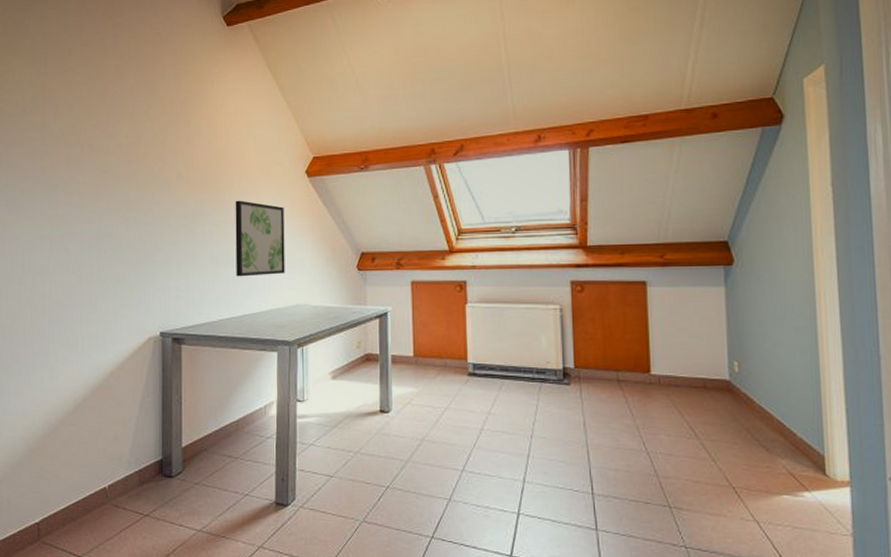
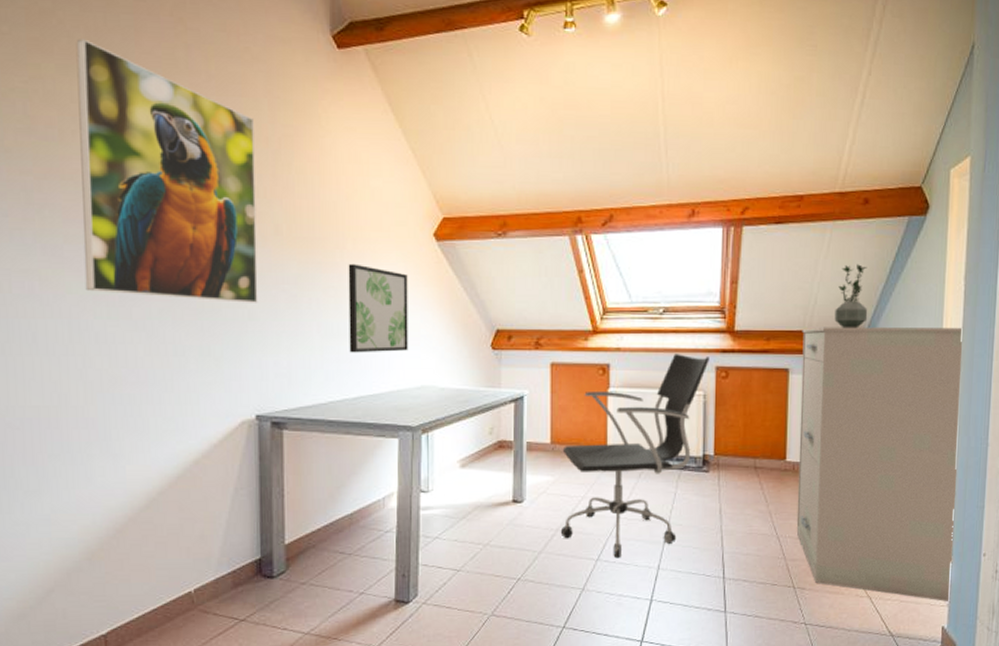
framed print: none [35,39,163,237] -> present [76,39,258,303]
office chair: none [425,270,564,470] -> present [560,354,710,559]
filing cabinet: none [657,234,855,532] -> present [796,327,964,602]
potted plant: none [690,176,727,240] -> present [834,264,868,329]

